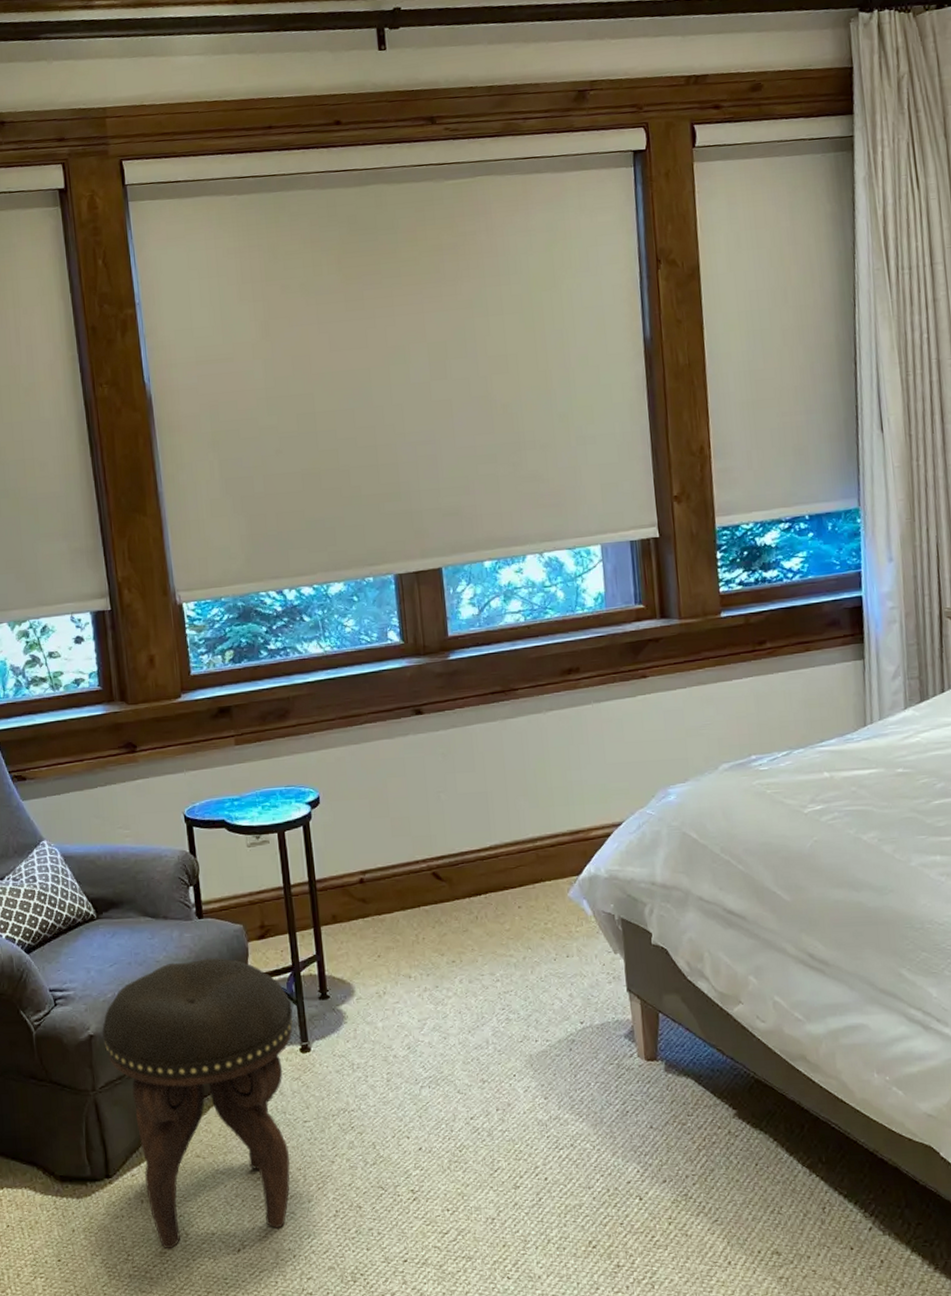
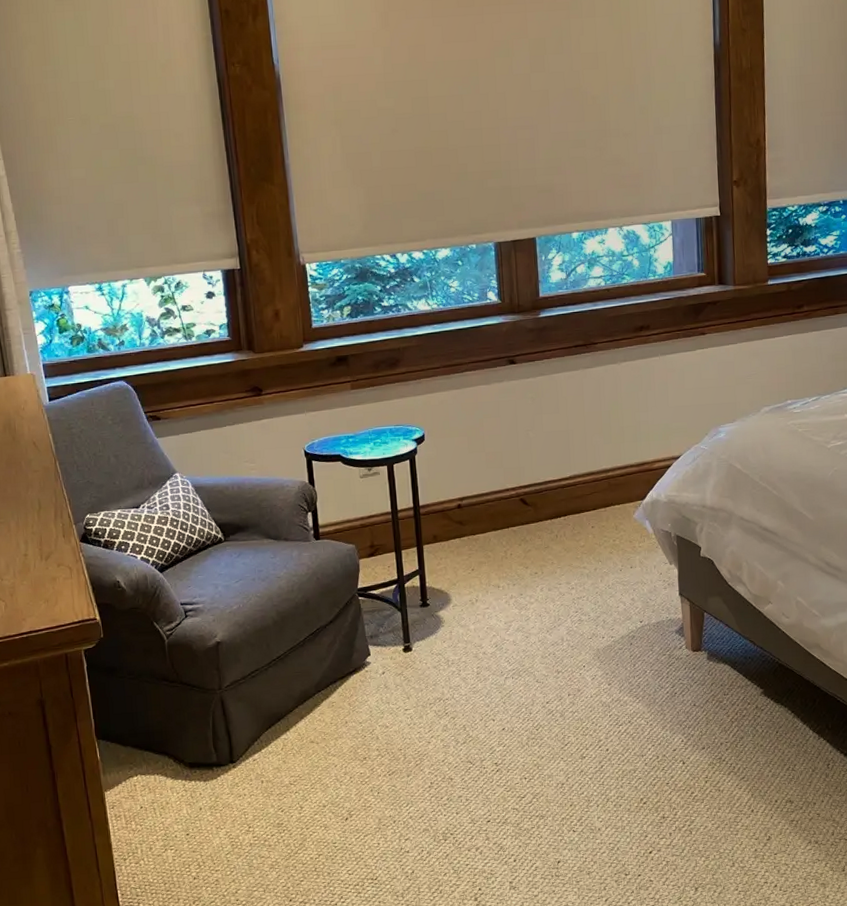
footstool: present [102,958,293,1249] -> none [228,573,398,821]

